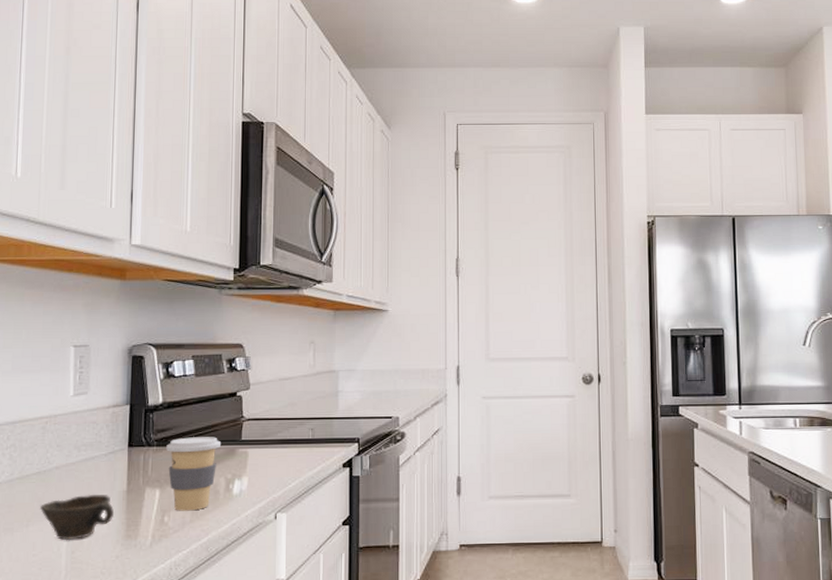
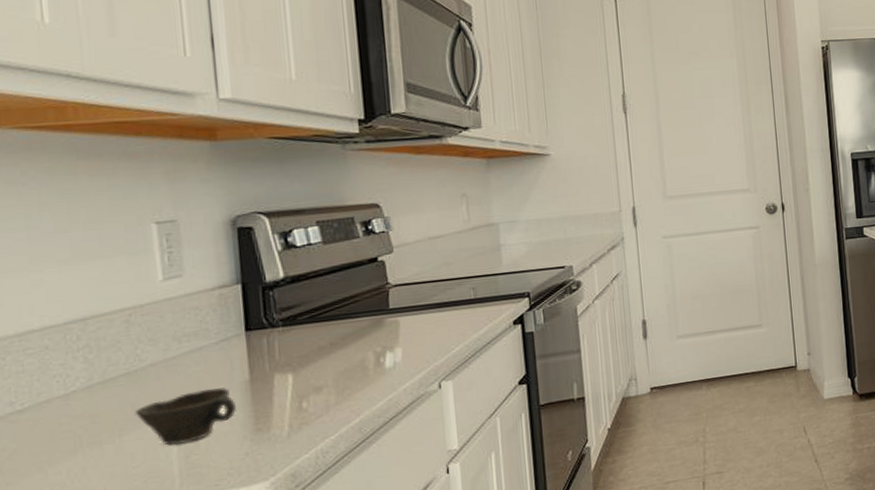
coffee cup: present [166,437,222,511] -> none [295,308,365,395]

